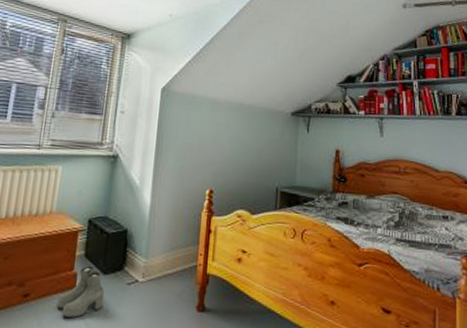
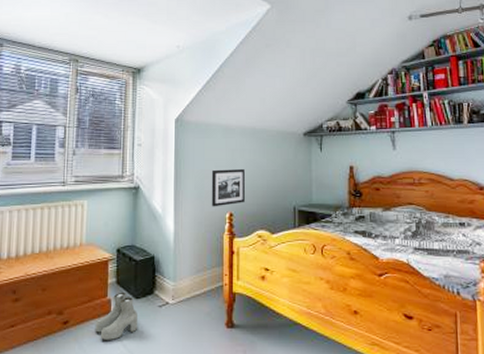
picture frame: none [191,143,229,183] -> present [211,169,245,207]

